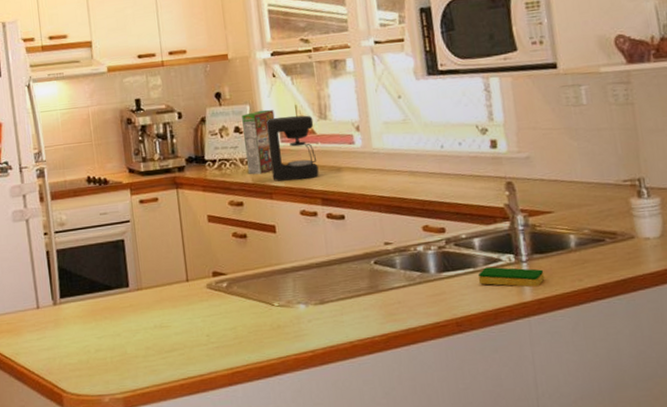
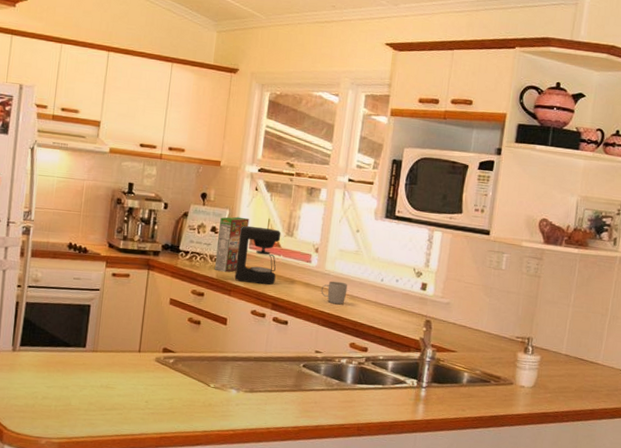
mug: none [373,158,405,186] -> present [321,281,348,305]
dish sponge: present [478,267,545,287] -> none [383,386,437,410]

